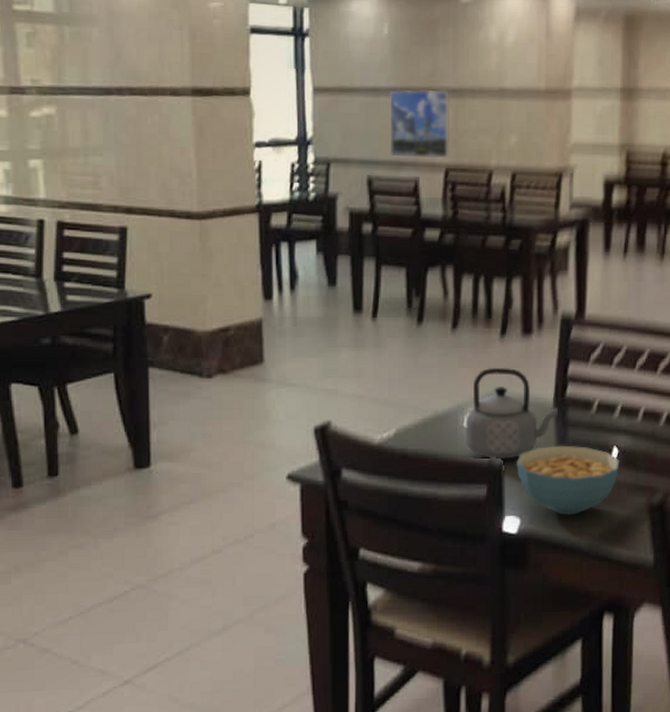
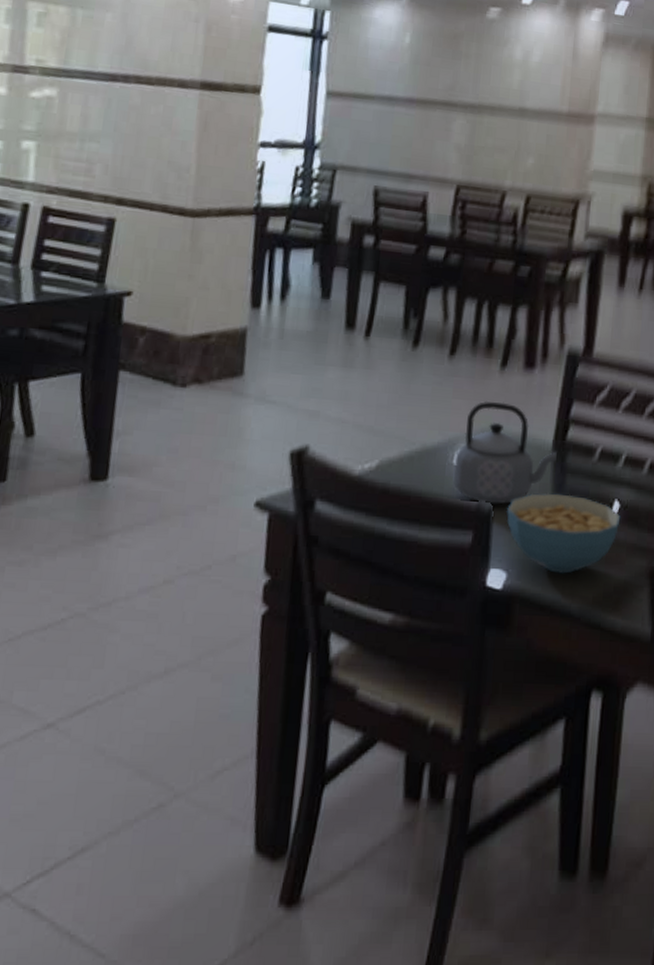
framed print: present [389,89,450,159] -> none [400,101,468,176]

